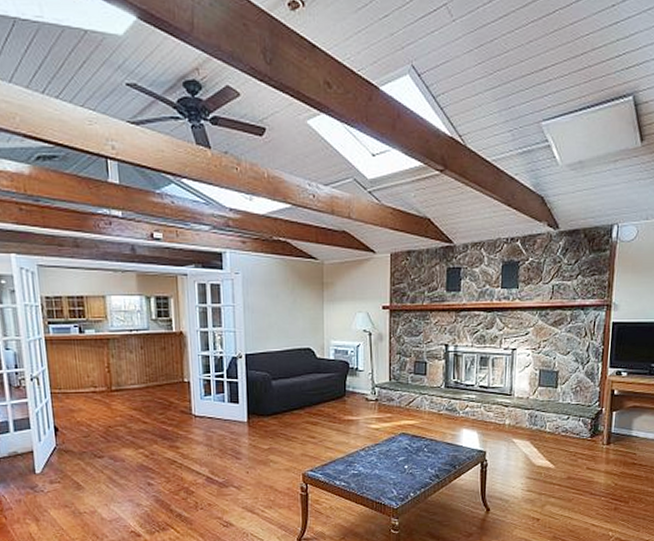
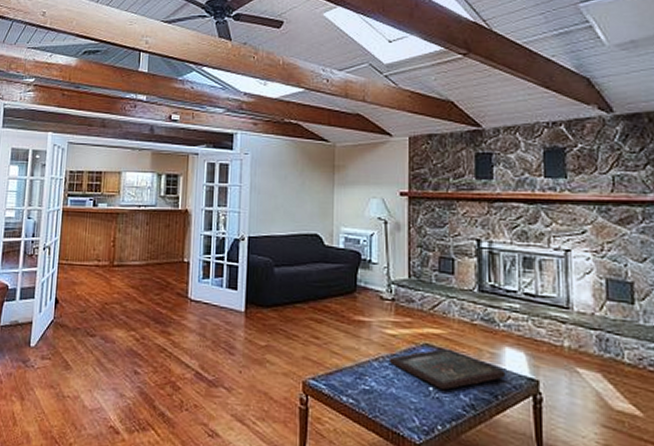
board game: none [373,435,463,466] -> present [388,348,506,390]

